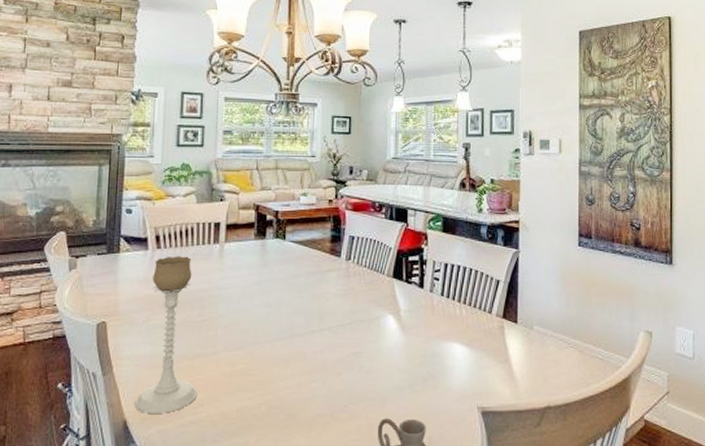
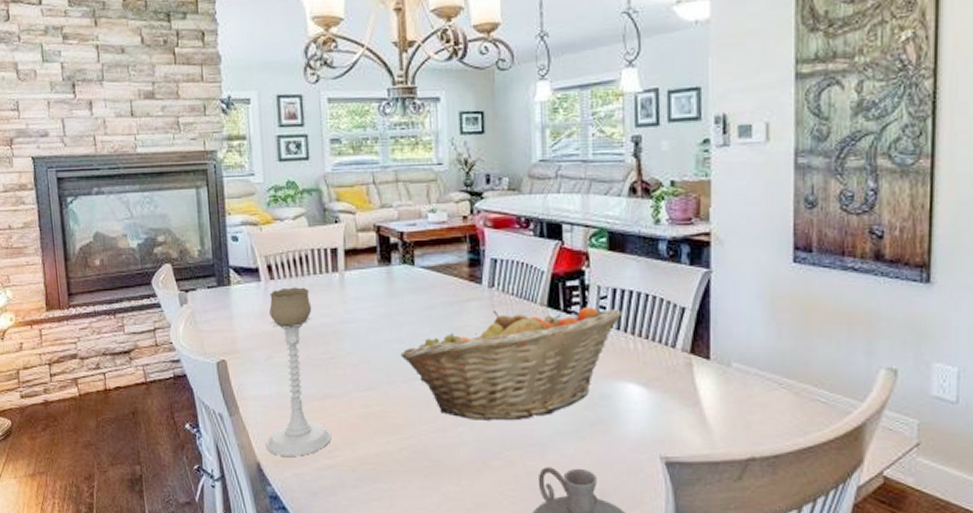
fruit basket: none [267,278,451,377] -> present [400,306,621,421]

